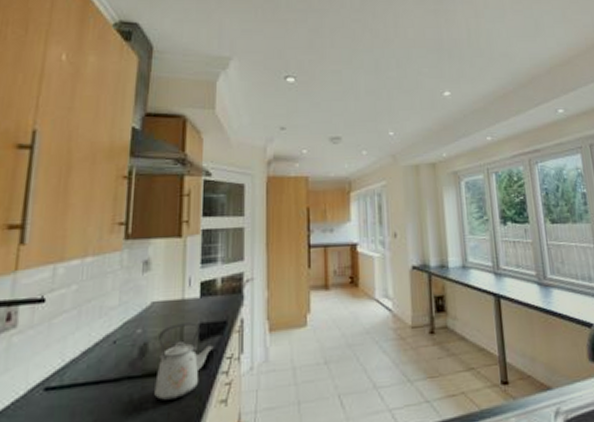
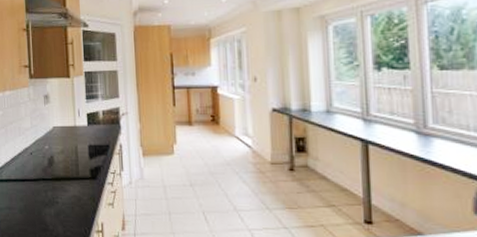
kettle: present [154,322,214,400] -> none [60,144,101,198]

